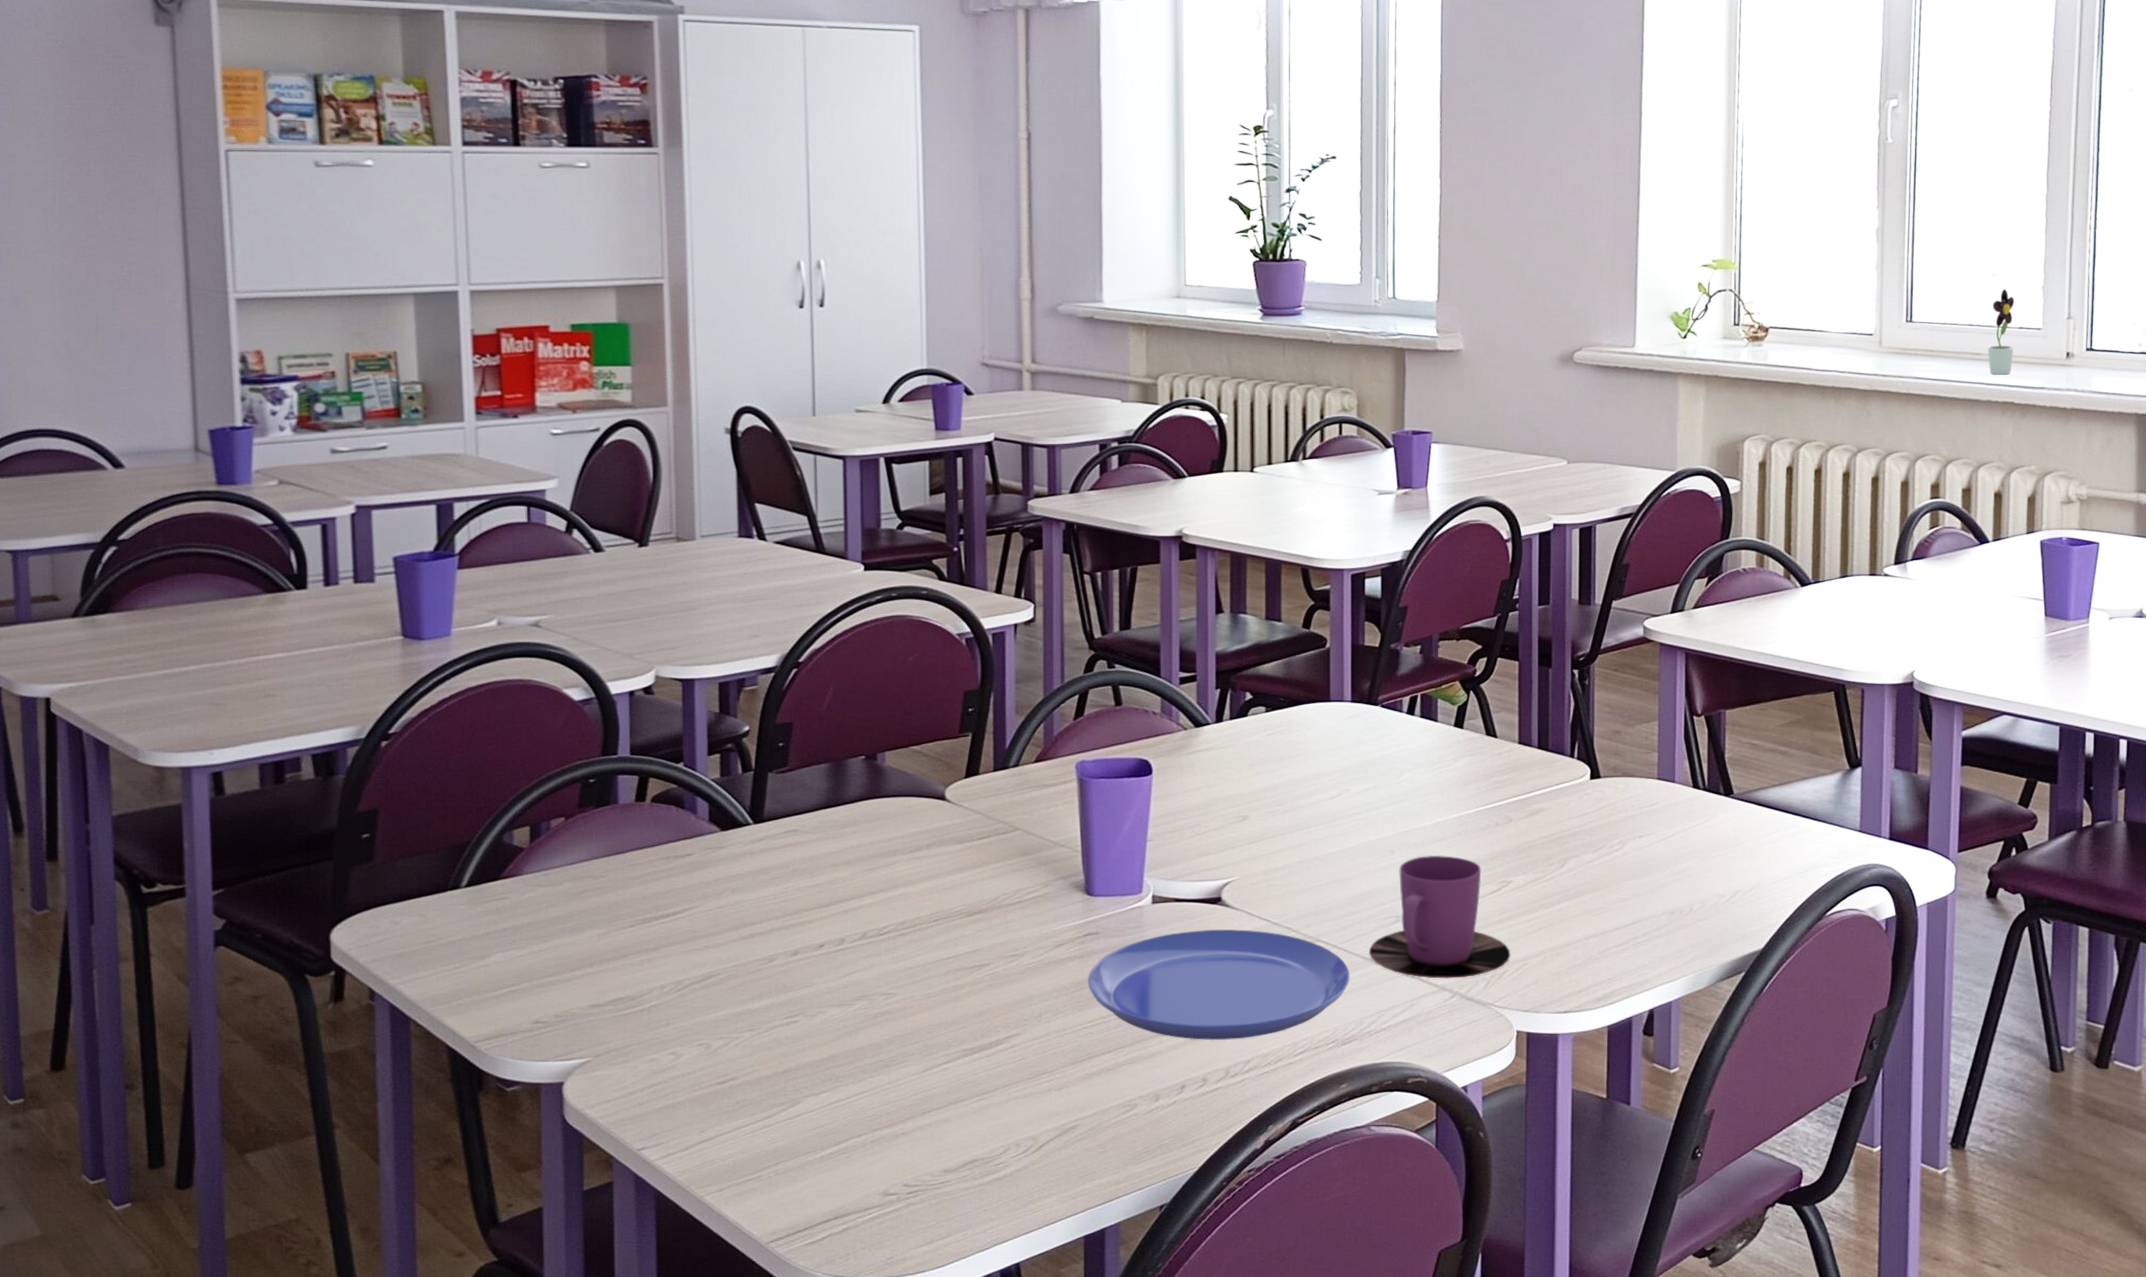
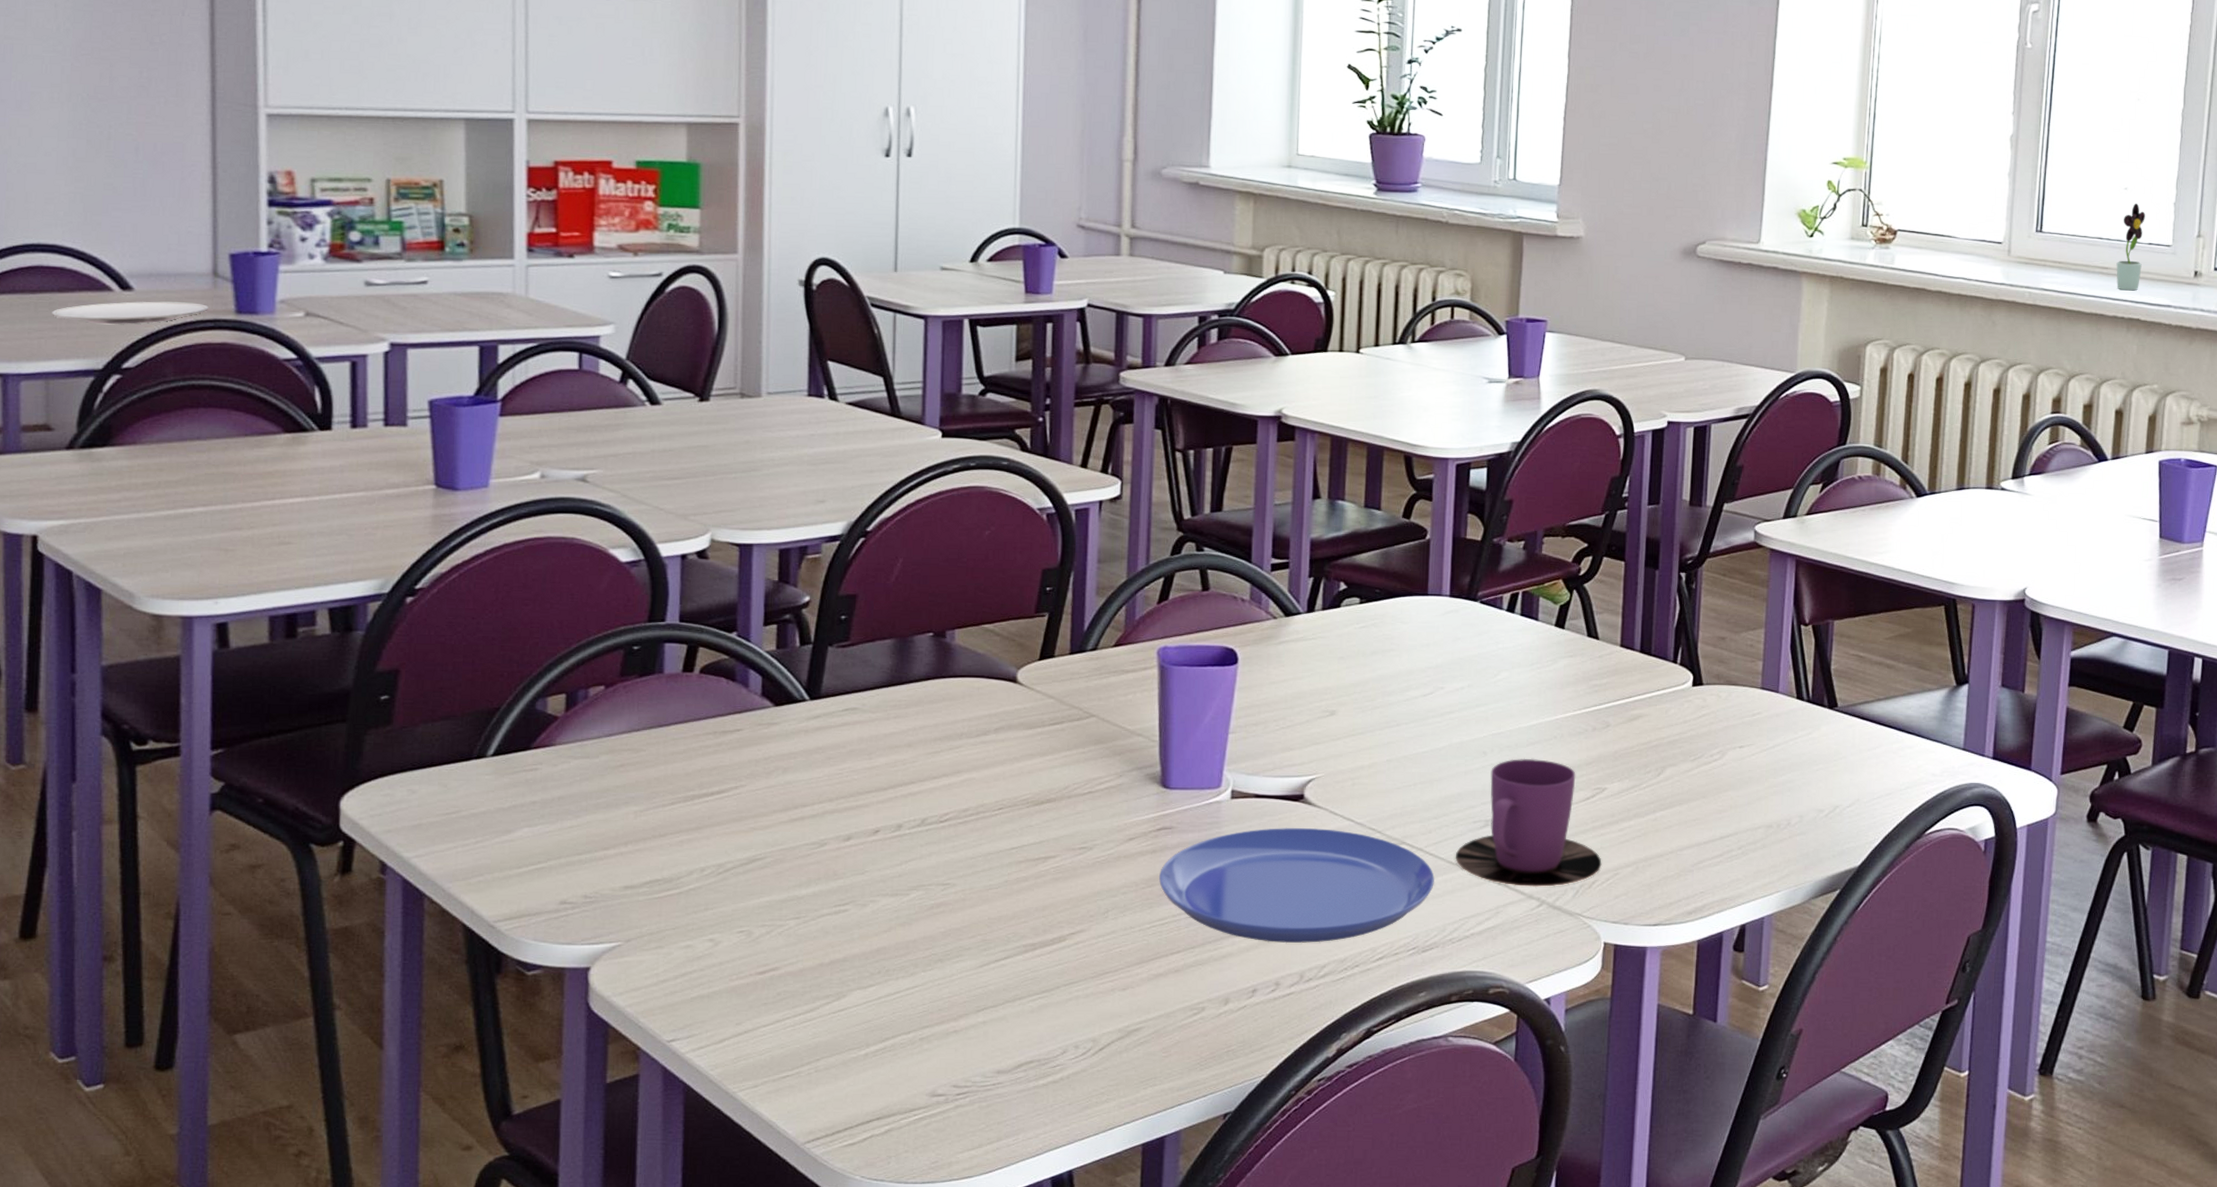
plate: none [54,477,192,501] -> present [52,301,208,325]

